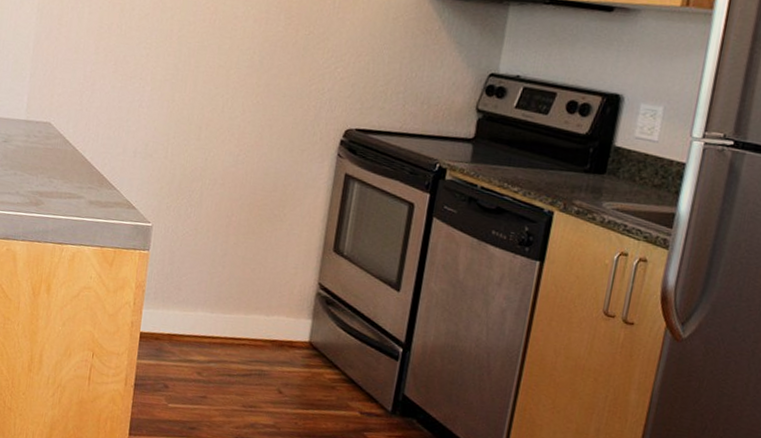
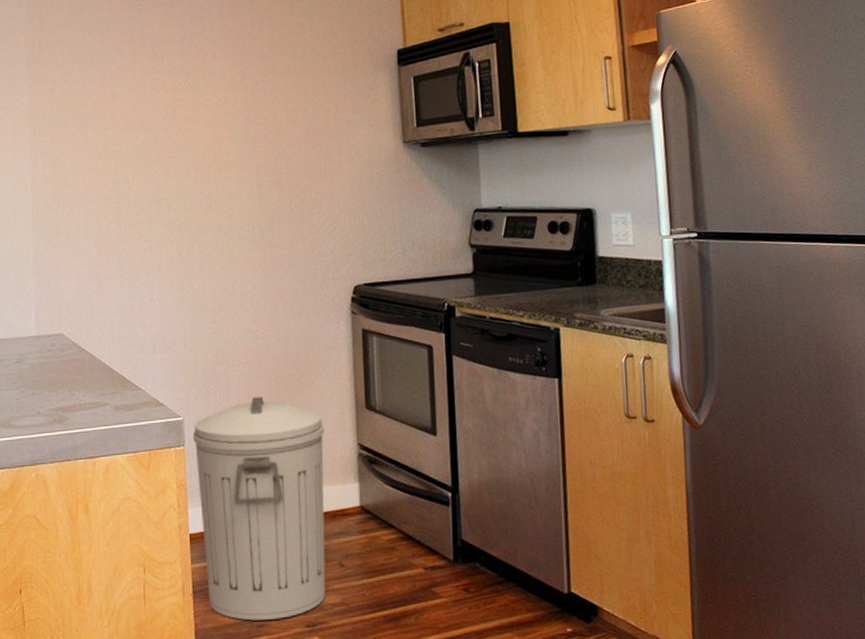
trash can: none [148,218,289,427] -> present [193,397,326,621]

